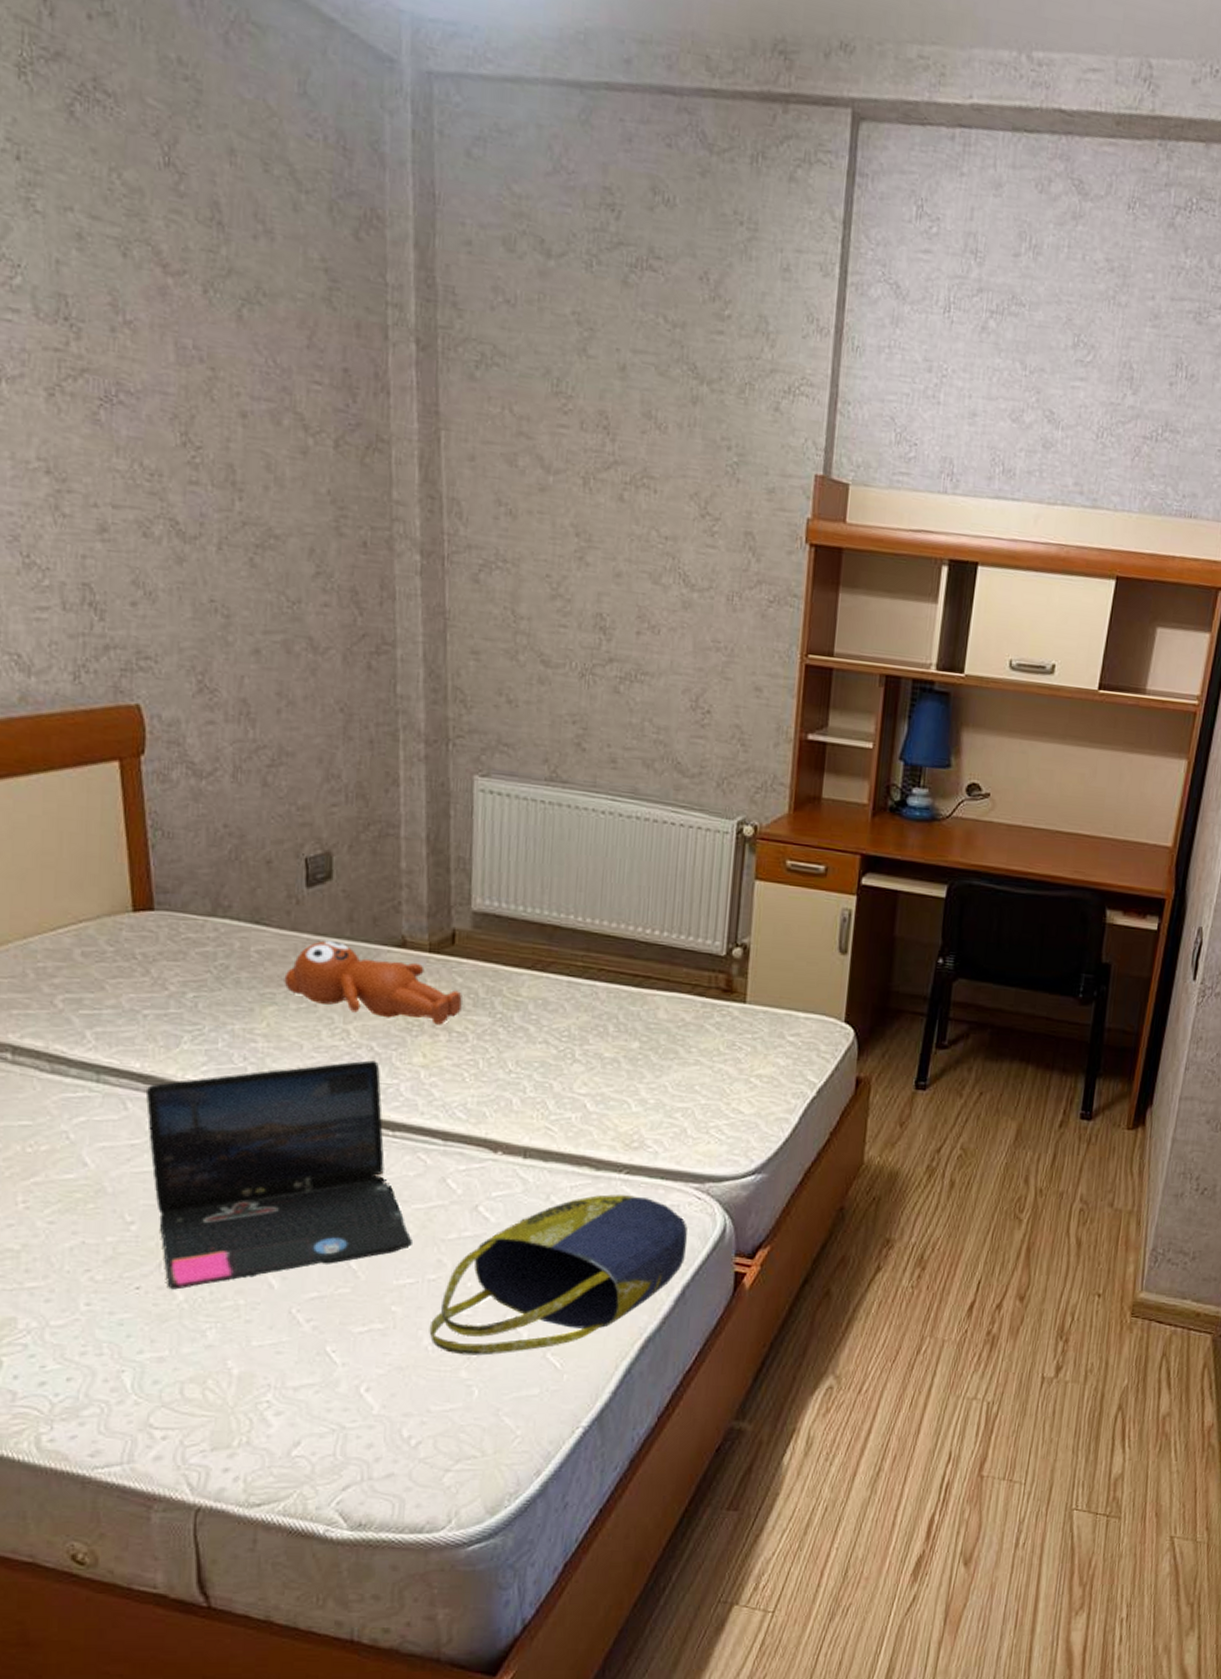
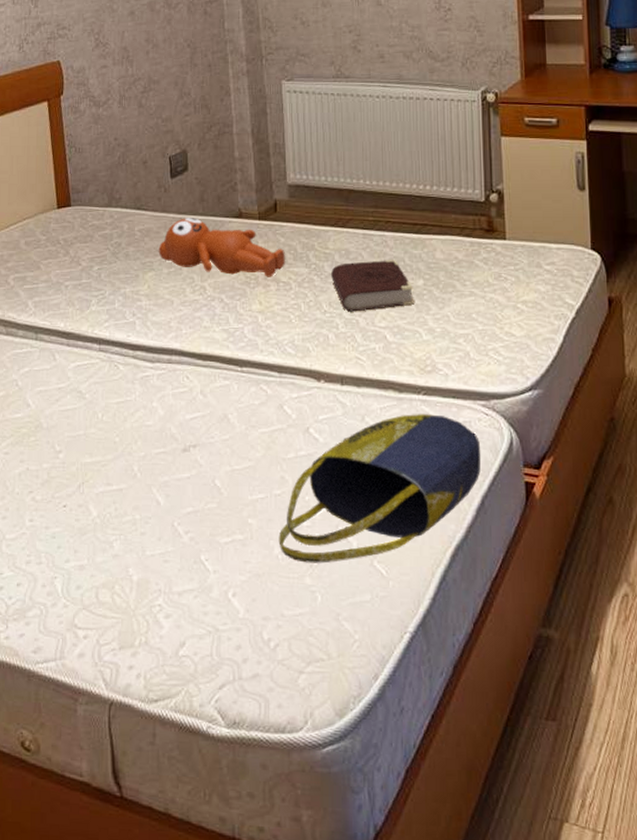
laptop: present [146,1060,412,1290] -> none [68,310,261,507]
book: none [520,1014,627,1074] -> present [330,260,414,312]

